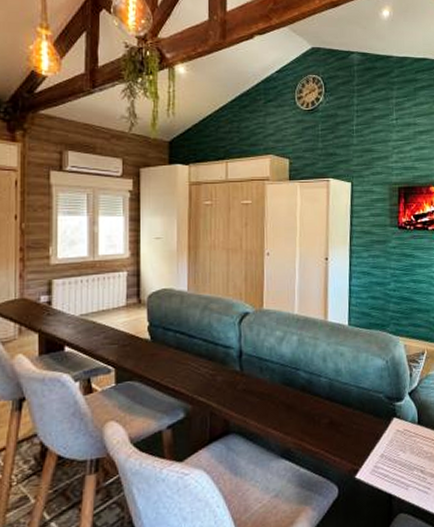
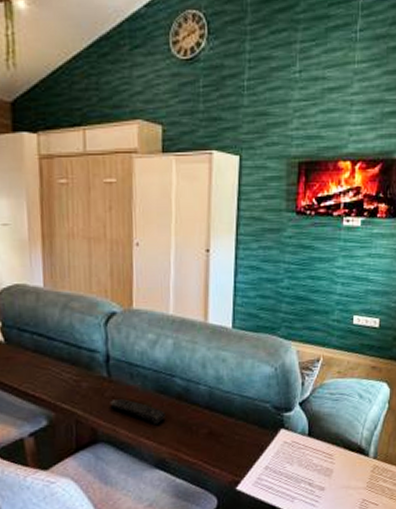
remote control: none [241,391,291,415] -> present [110,399,166,424]

